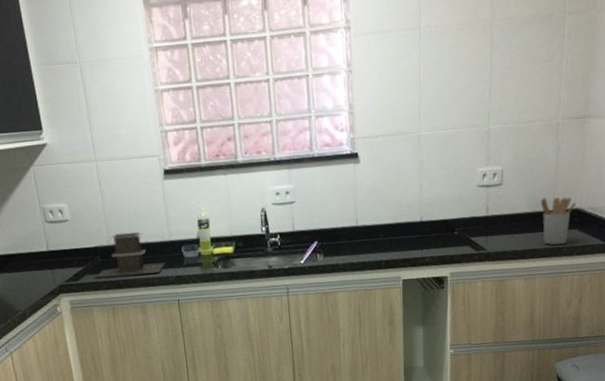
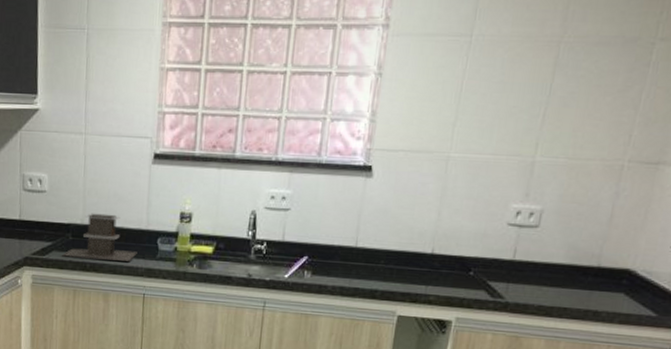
utensil holder: present [540,197,577,245] -> none [578,250,629,309]

